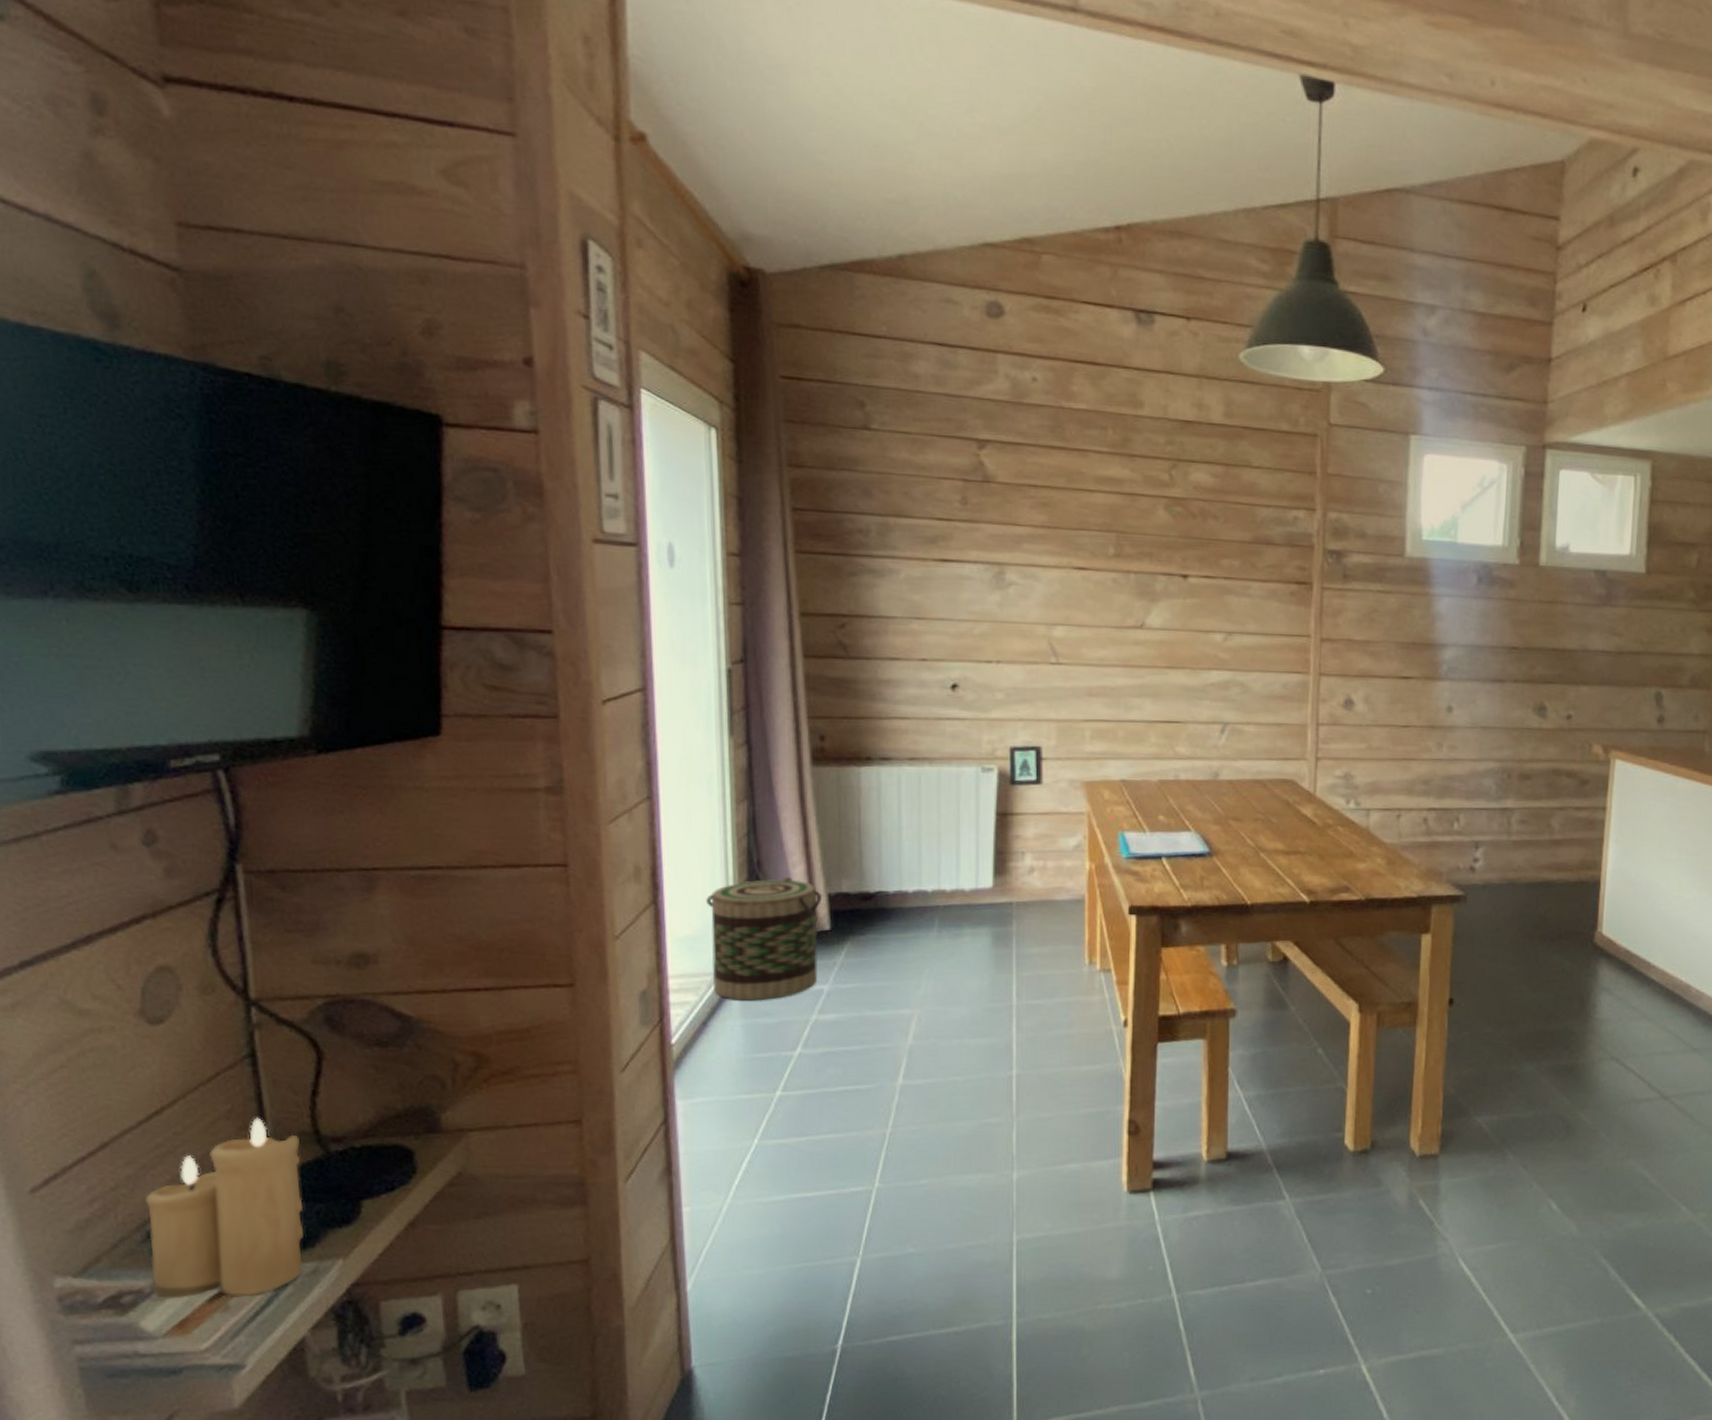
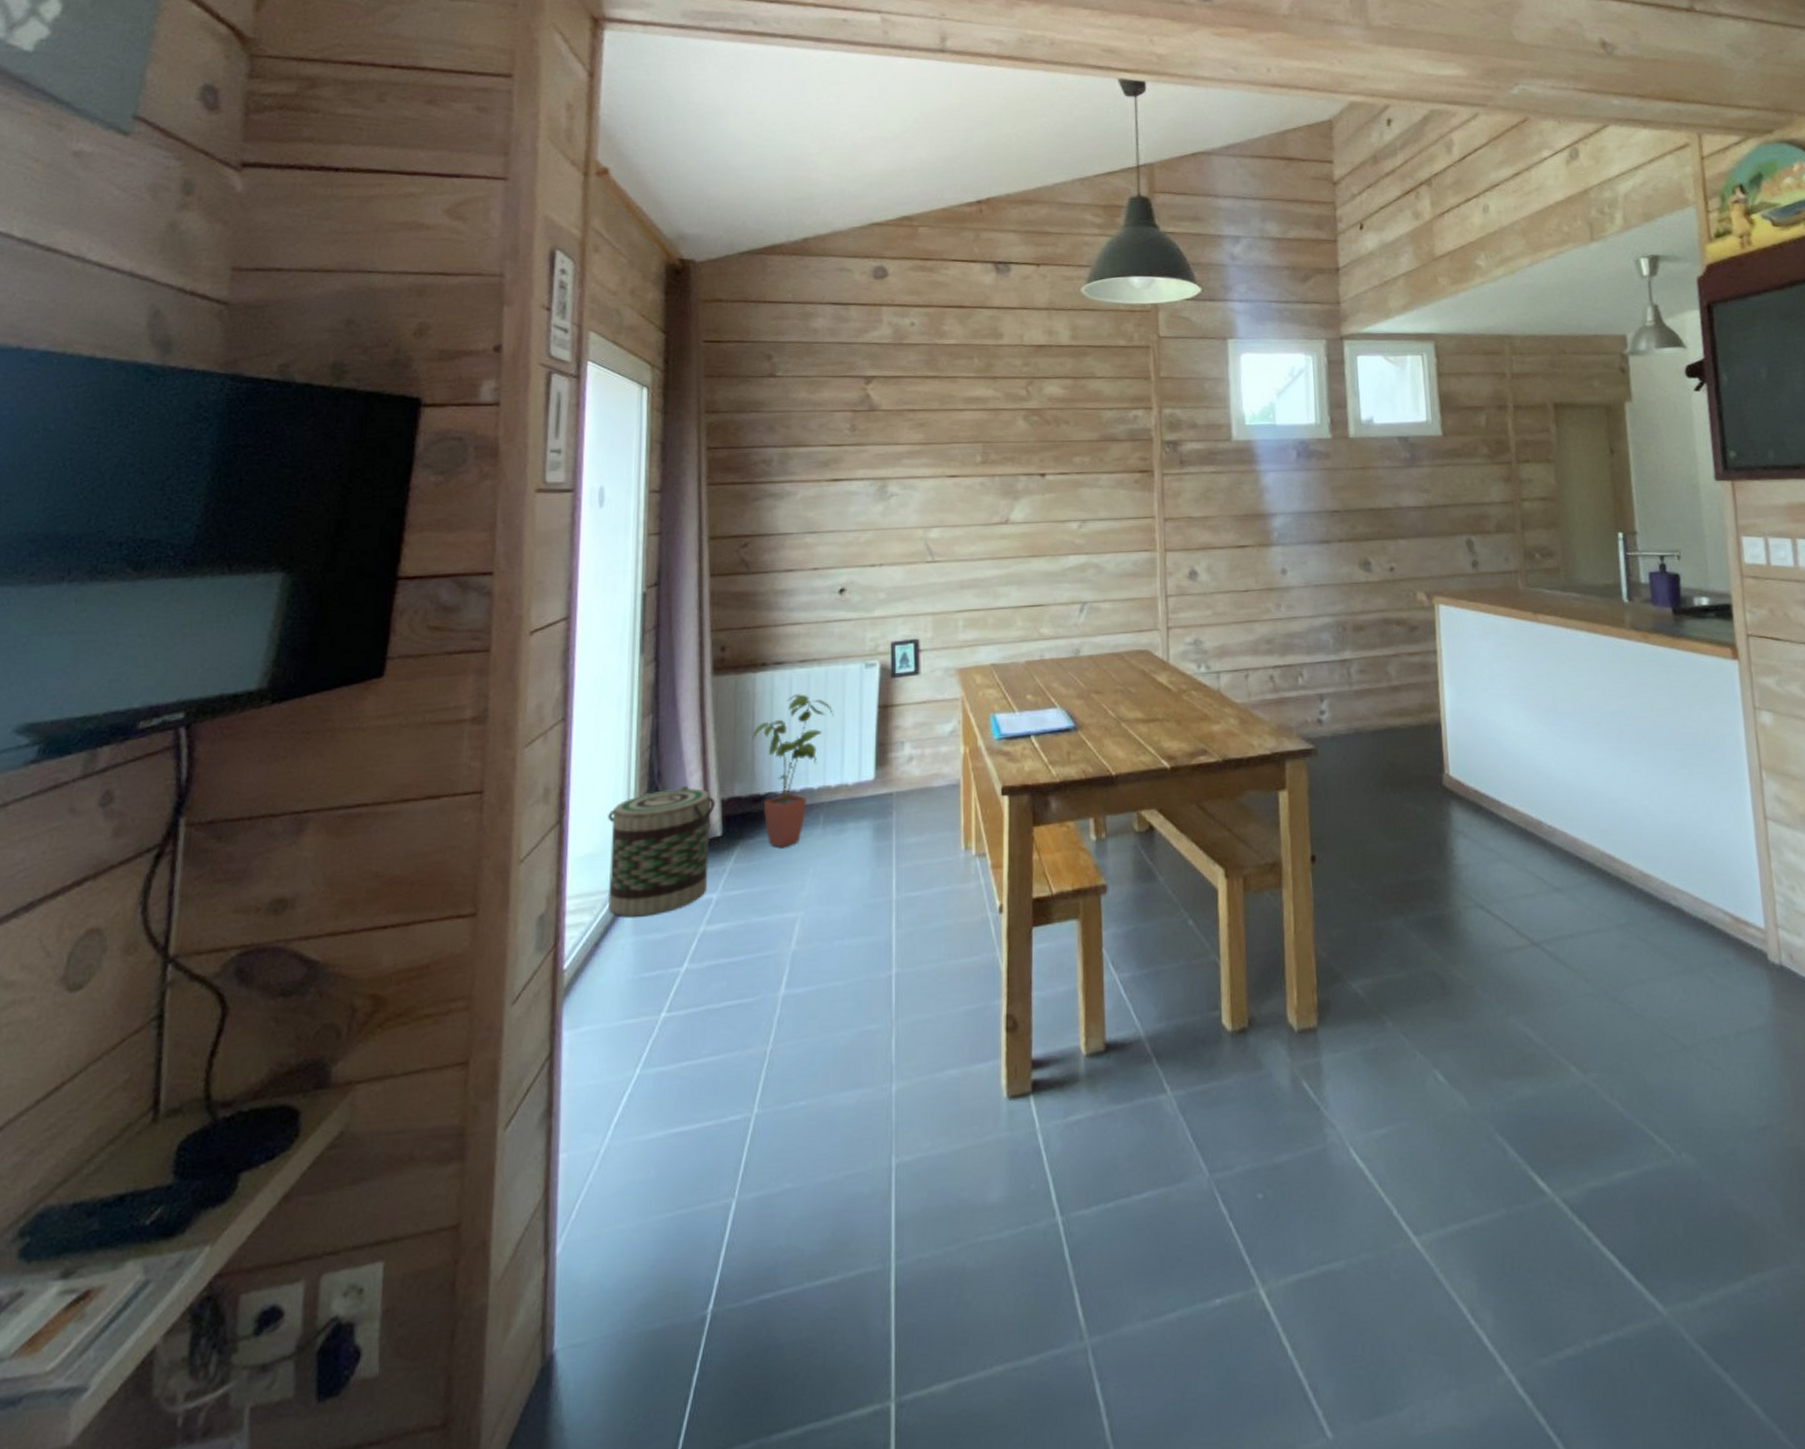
candle: present [145,1117,303,1299] -> none [11,1086,190,1310]
house plant: none [859,793,948,947] -> present [752,694,834,849]

